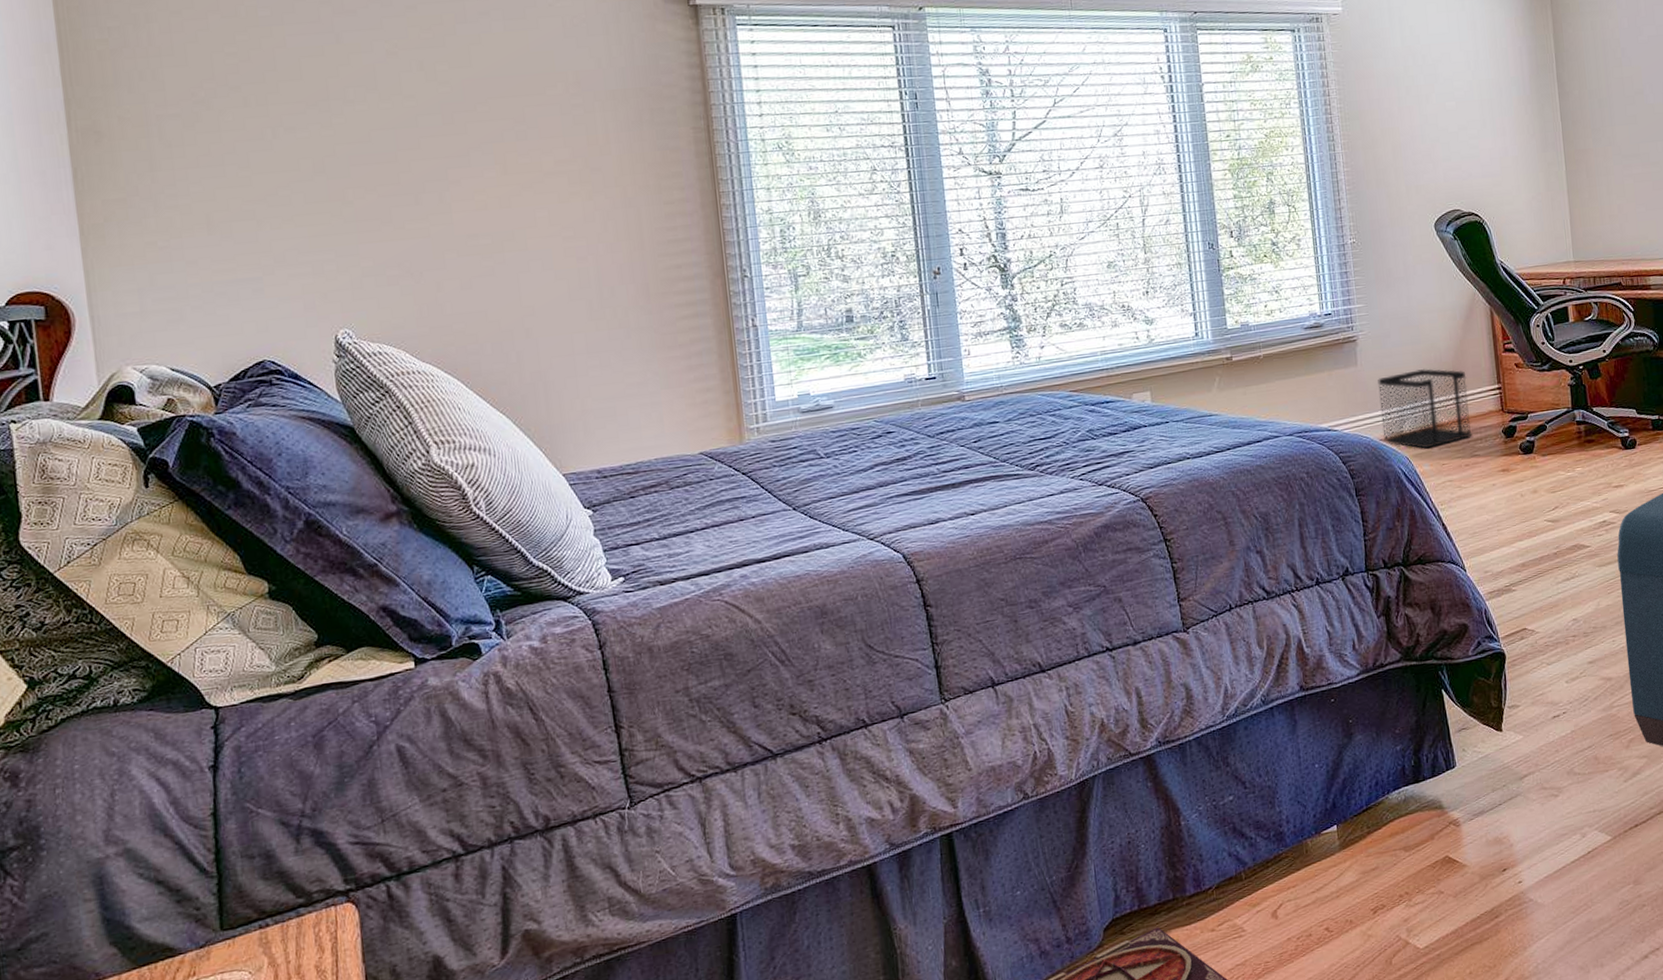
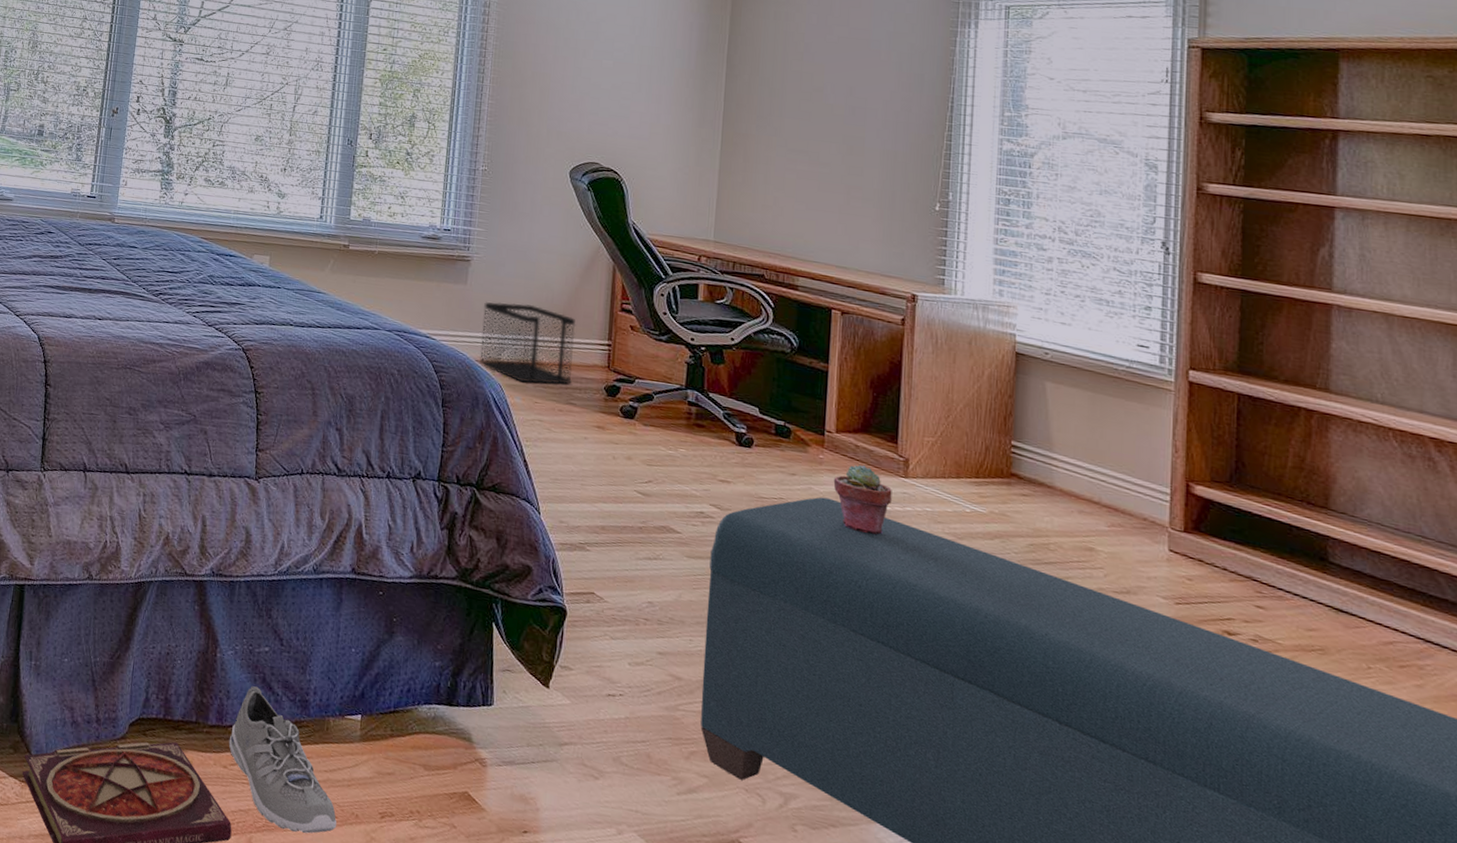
sneaker: none [1211,839,1334,965] -> present [228,686,337,834]

